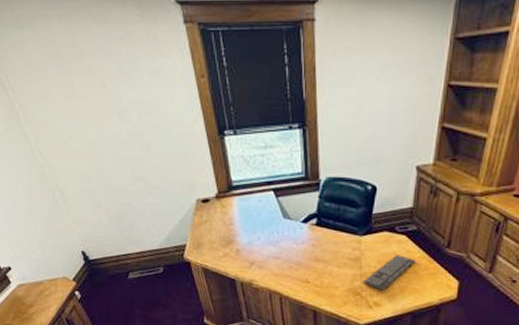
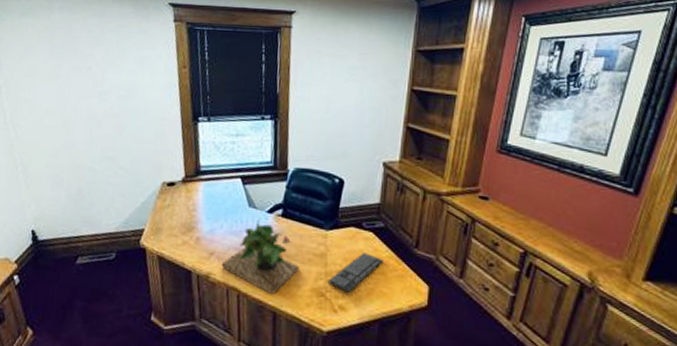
potted plant: none [262,230,337,297] -> present [221,220,300,296]

